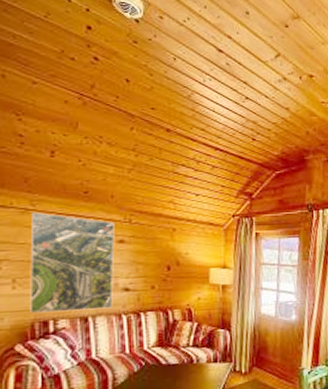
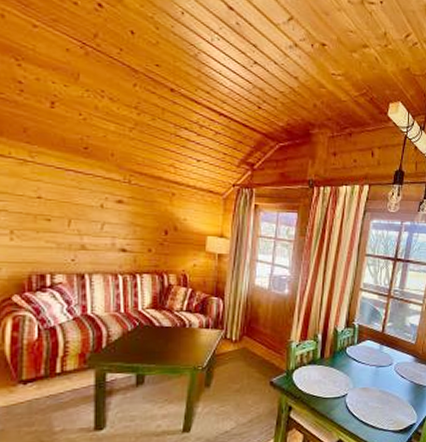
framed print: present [30,212,115,314] -> none [27,164,114,268]

